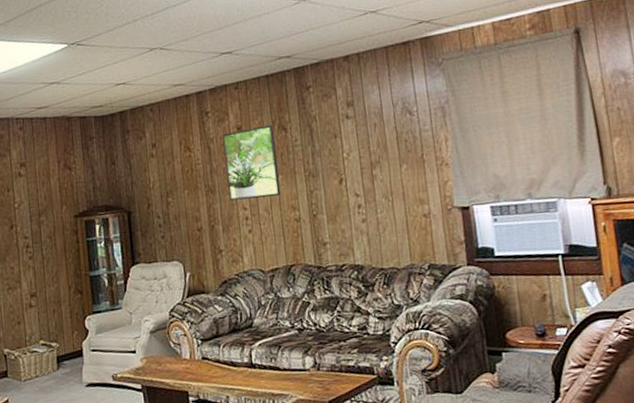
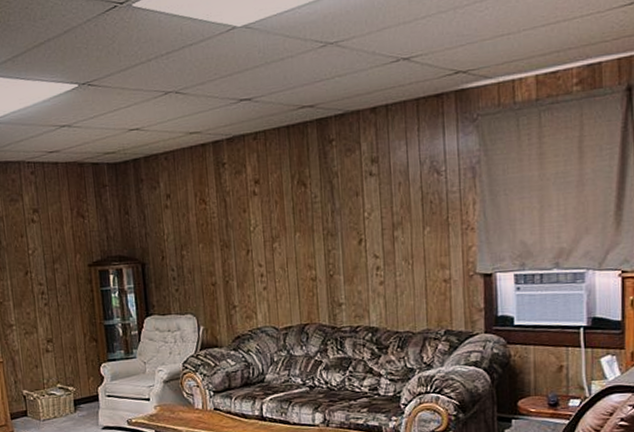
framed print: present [223,125,281,201] -> none [239,179,297,257]

